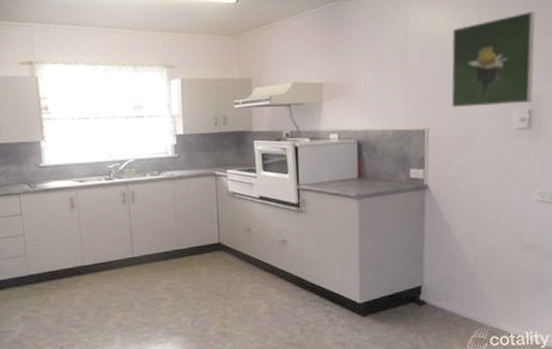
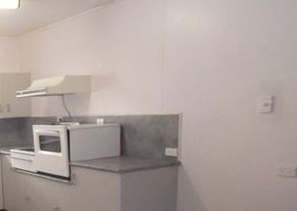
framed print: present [451,11,535,108] -> none [202,9,280,96]

